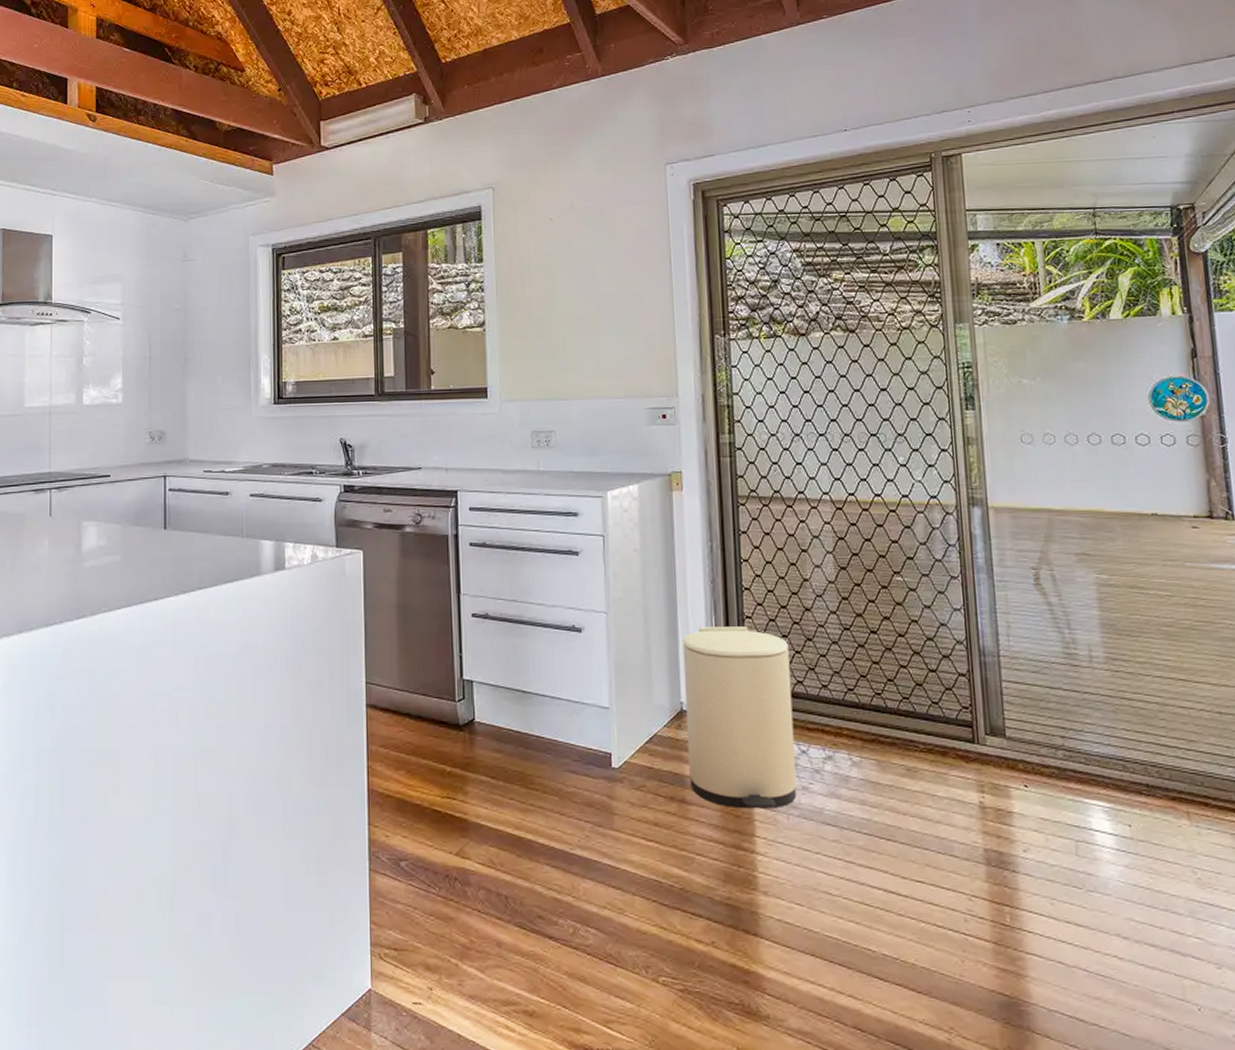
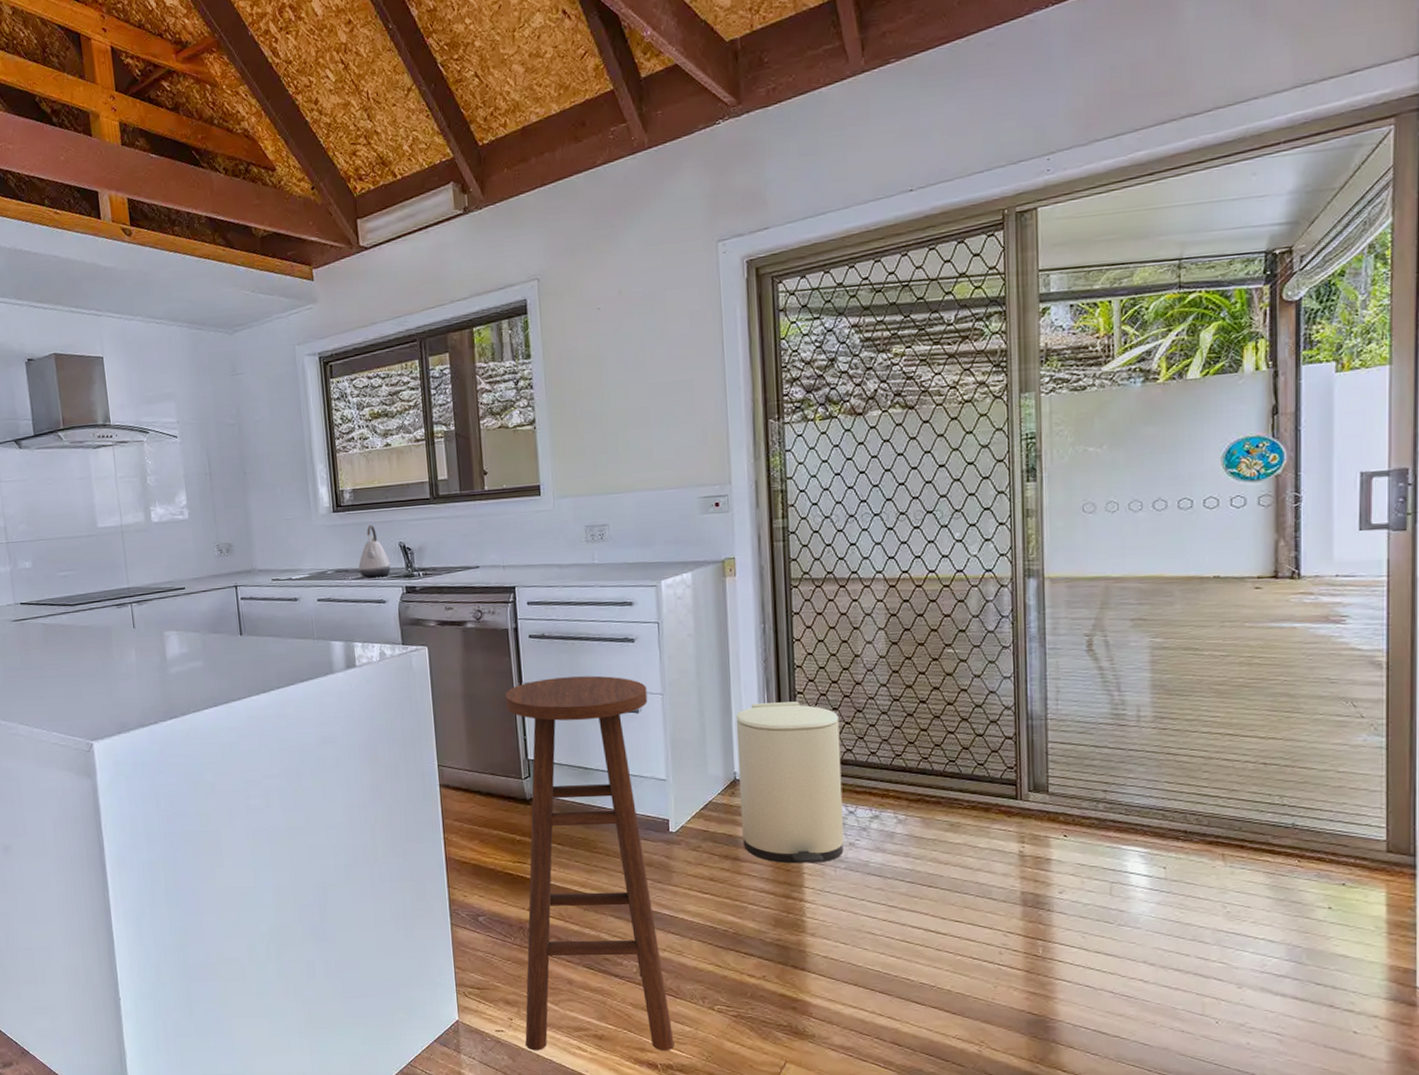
kettle: none [296,418,331,474] -> present [358,524,392,578]
bar stool: none [442,589,614,1033] -> present [505,675,675,1051]

